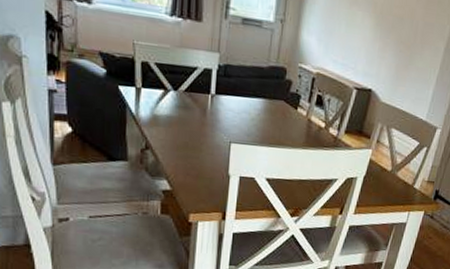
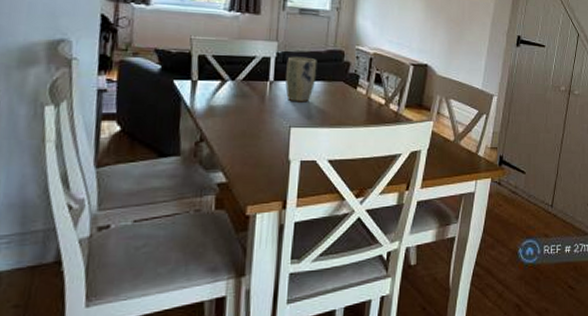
plant pot: none [226,69,259,119] -> present [285,56,317,102]

